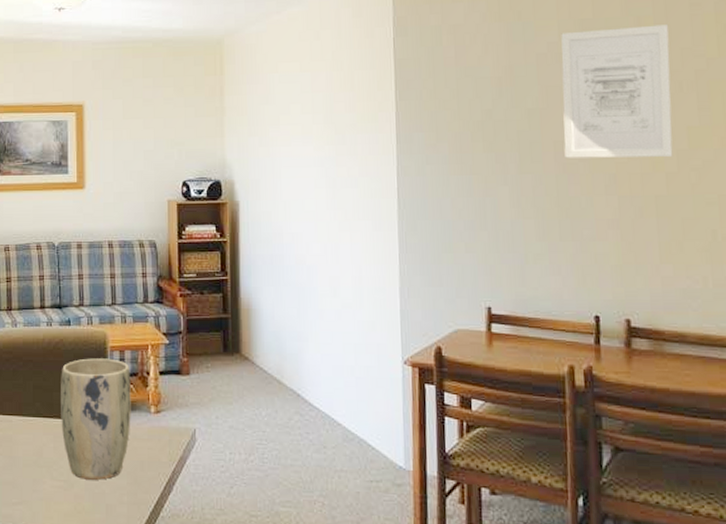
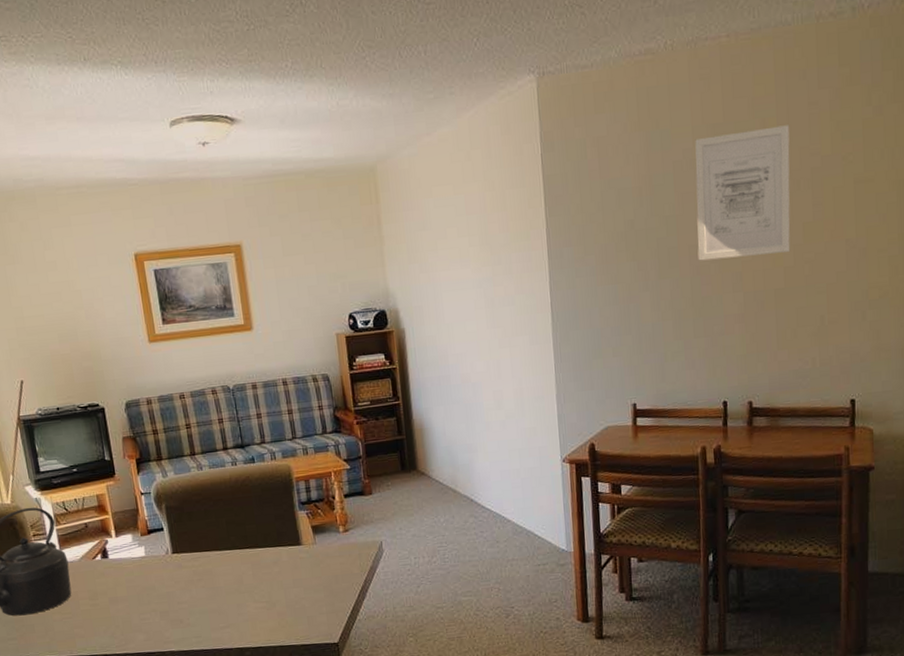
plant pot: present [61,358,131,480] -> none [251,488,323,598]

